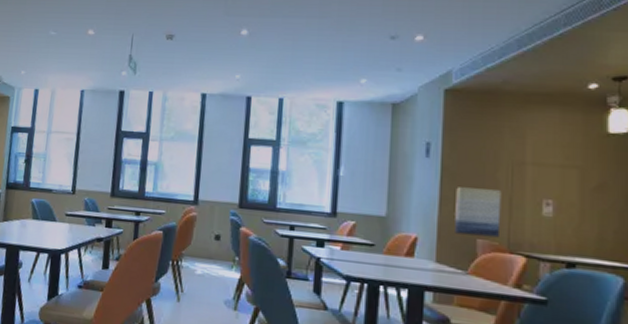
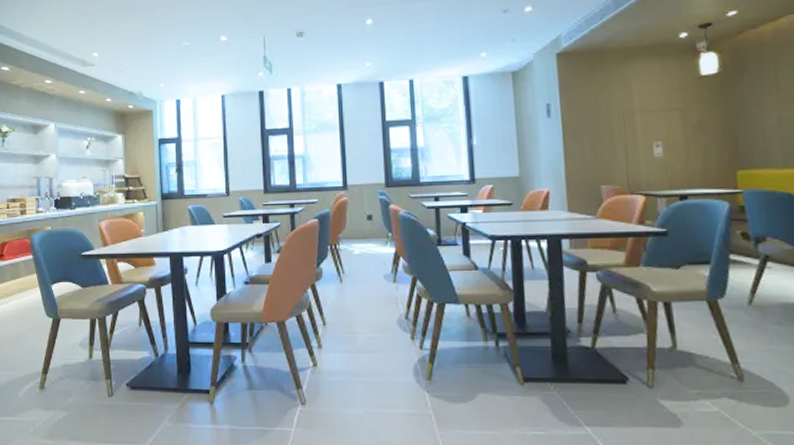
wall art: present [455,187,502,238] -> none [577,139,621,183]

